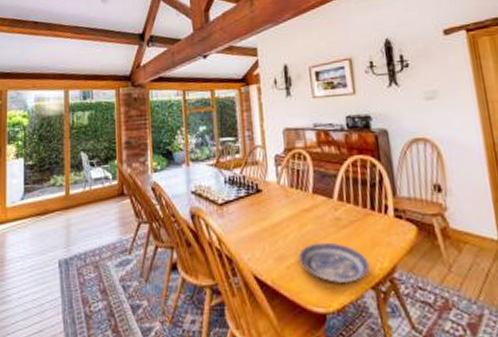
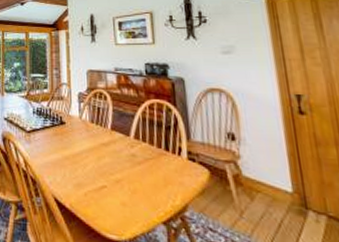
plate: present [298,242,370,284] -> none [95,175,162,216]

